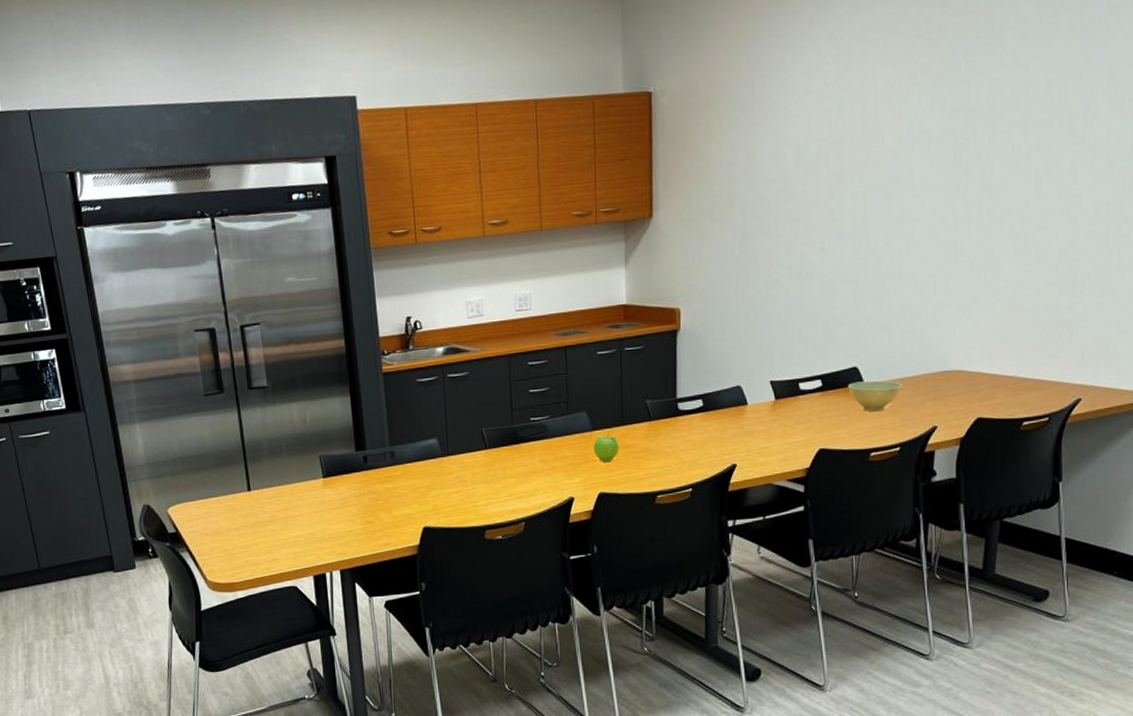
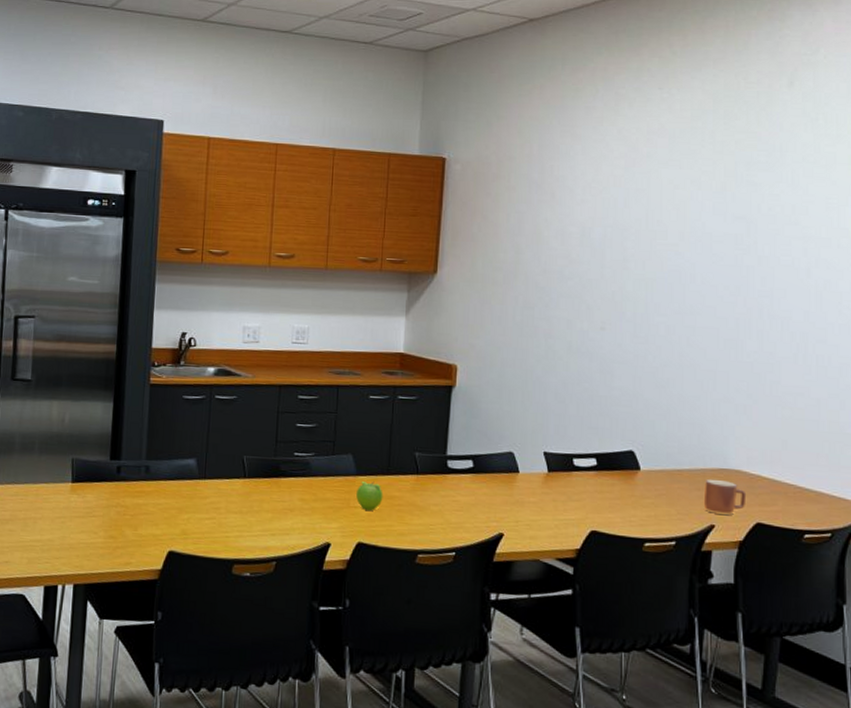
bowl: present [848,380,903,412] -> none [623,466,680,501]
mug: none [925,382,967,416] -> present [703,479,747,516]

